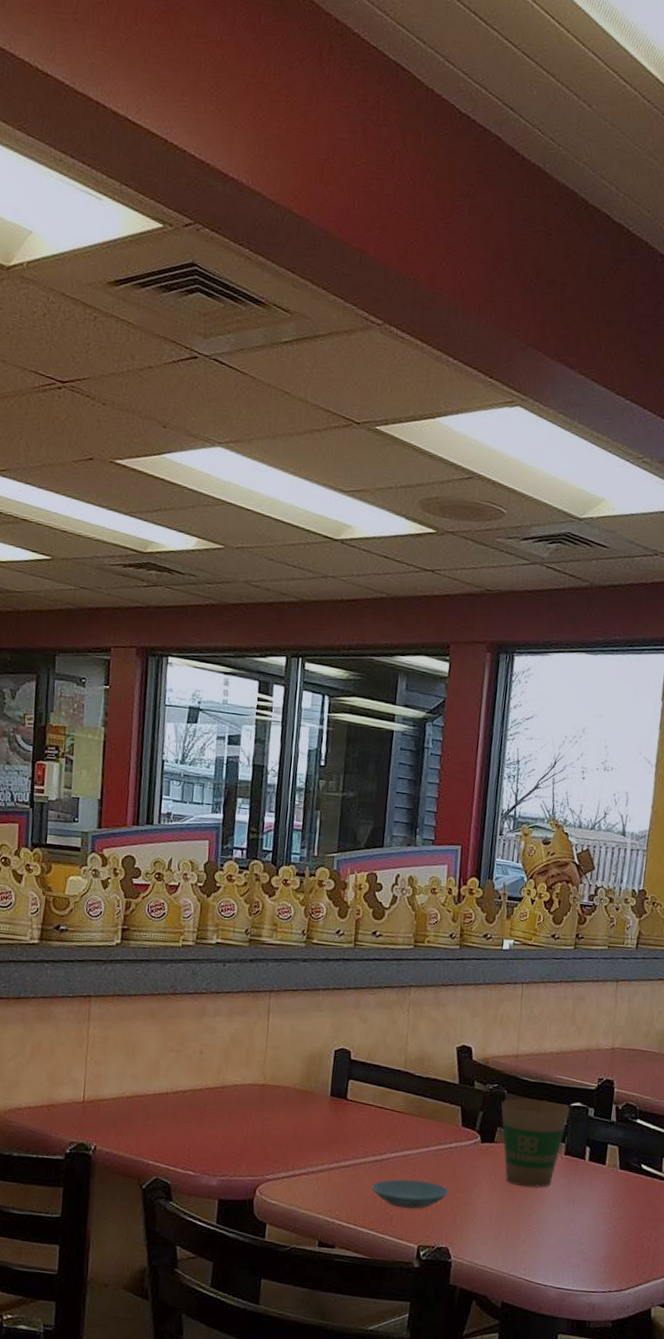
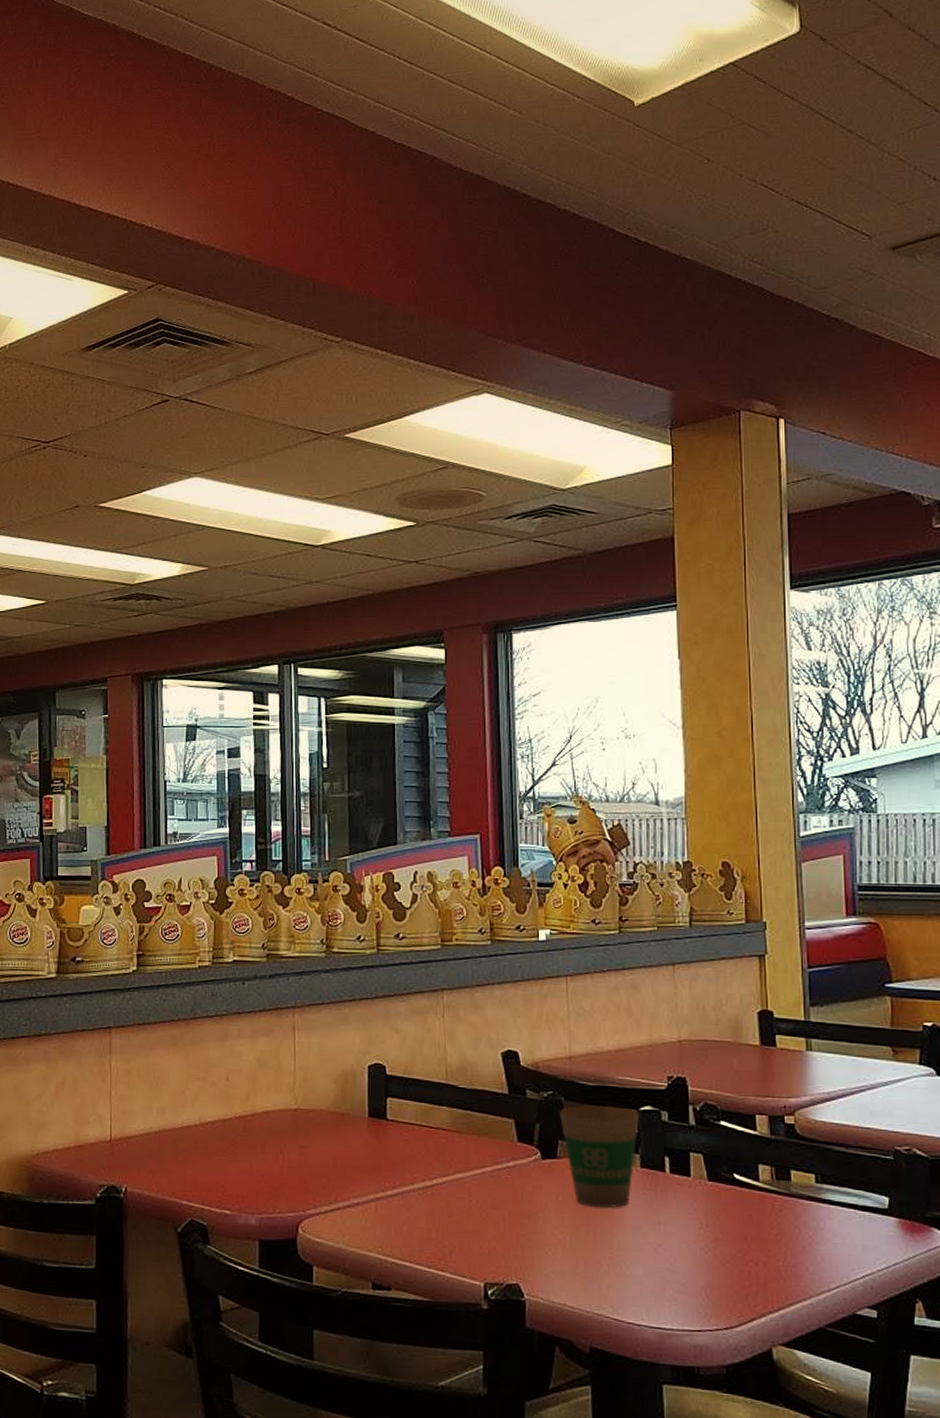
saucer: present [371,1178,449,1210] -> none [424,1206,513,1241]

